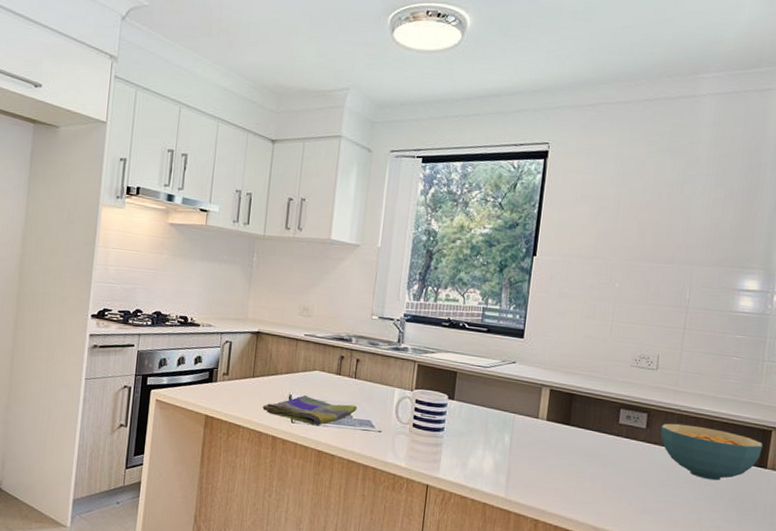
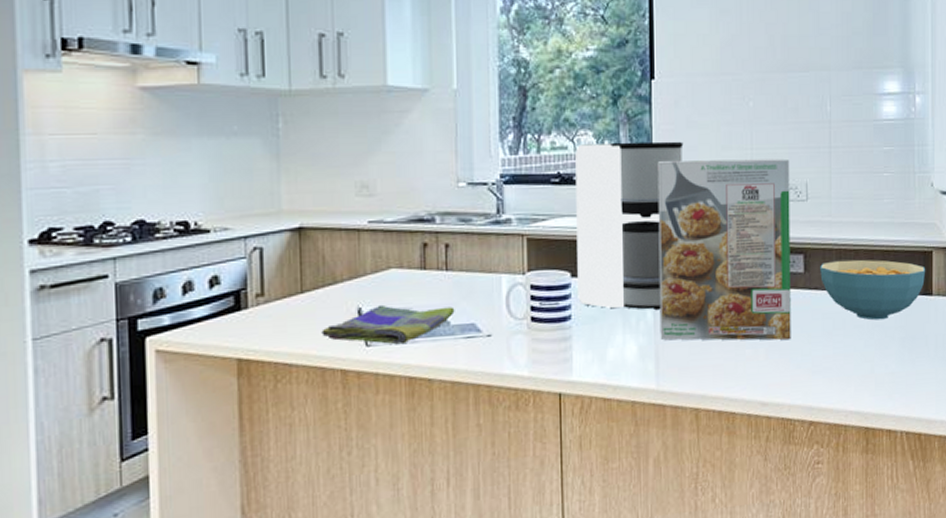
coffee maker: none [451,299,554,437] -> present [575,141,684,311]
cereal box: none [513,321,645,481] -> present [657,158,791,341]

